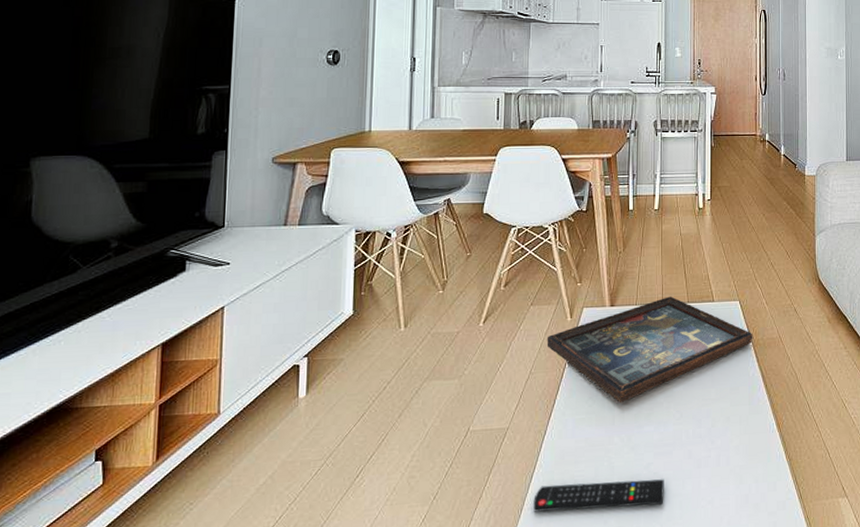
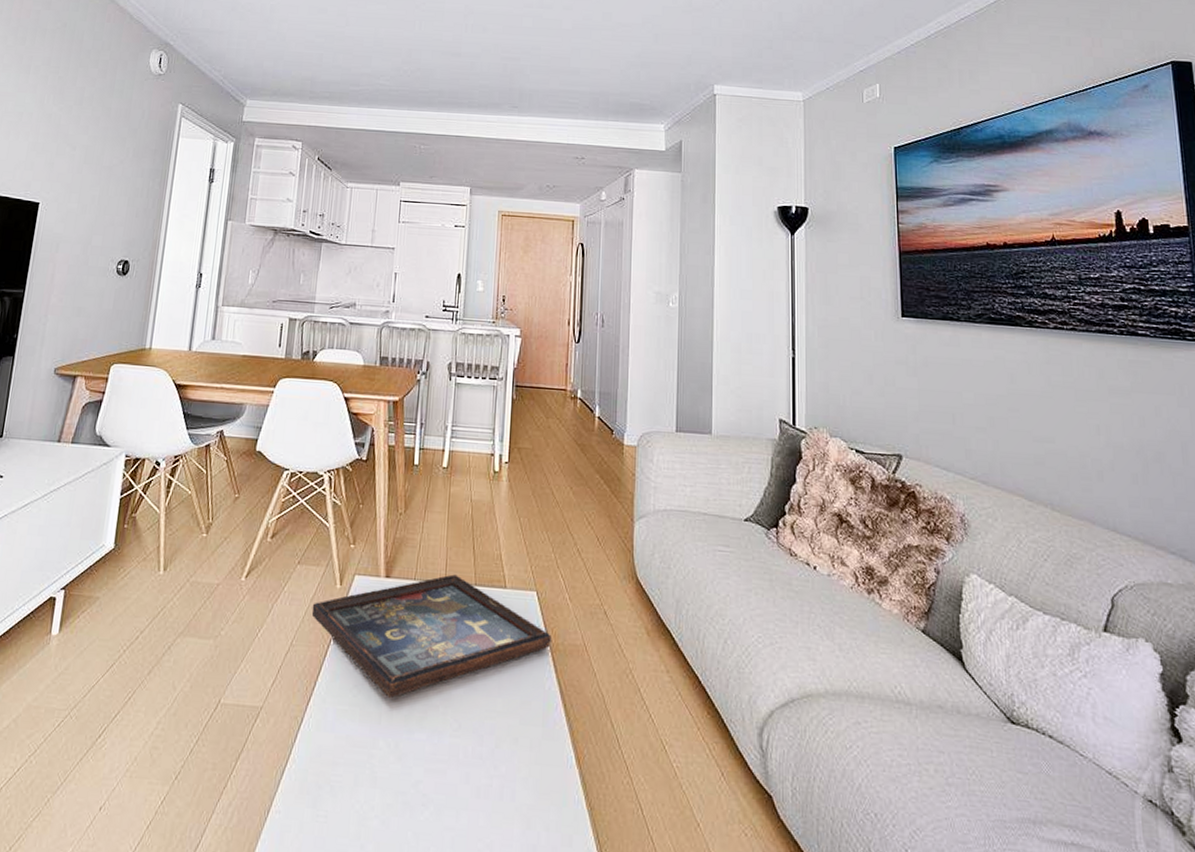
remote control: present [533,479,664,512] -> none [281,786,435,837]

